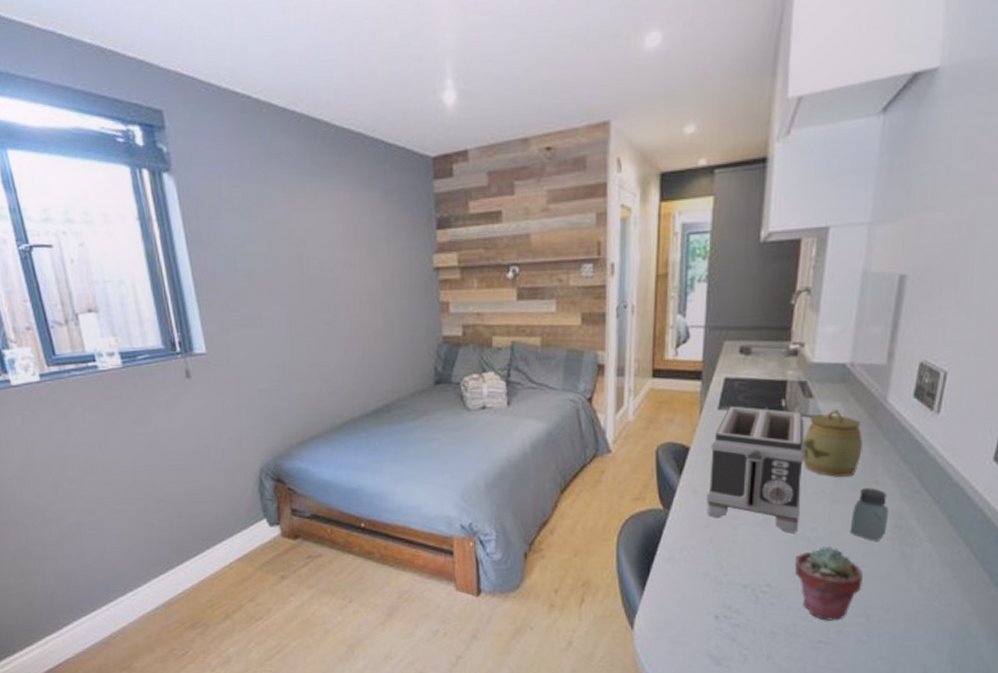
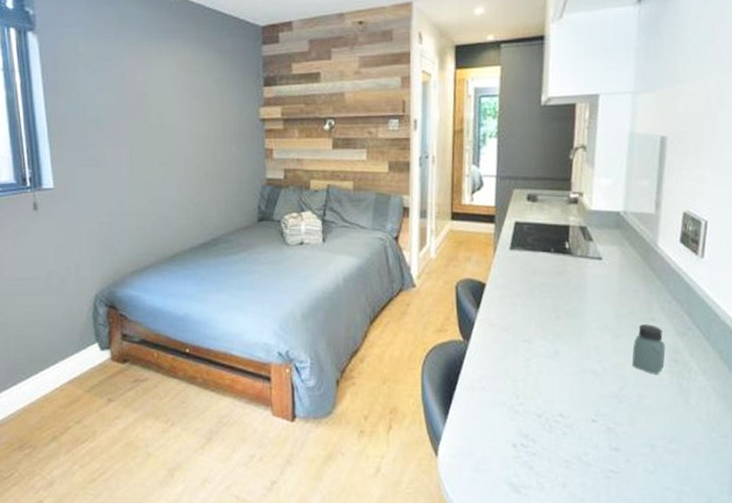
toaster: present [707,406,805,533] -> none [502,247,588,365]
potted succulent: present [794,546,863,621] -> none [583,379,646,450]
jar: present [803,410,862,477] -> none [586,253,638,314]

